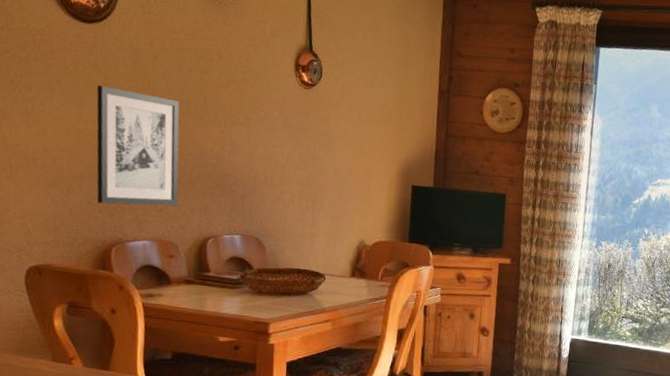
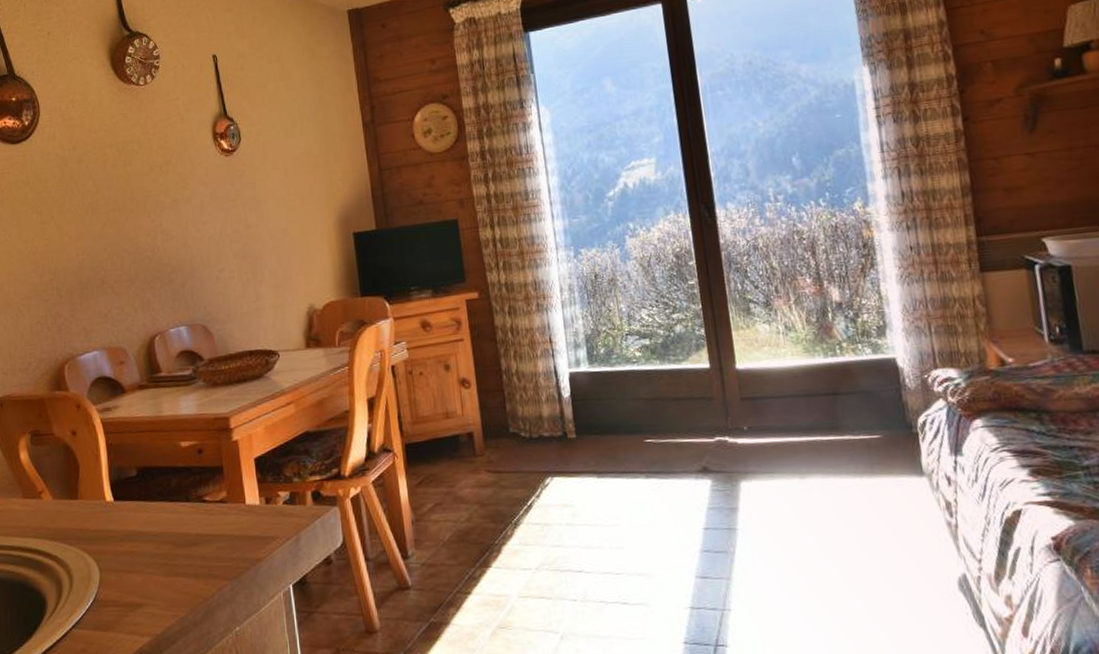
wall art: present [96,85,180,206] -> none [32,199,121,321]

